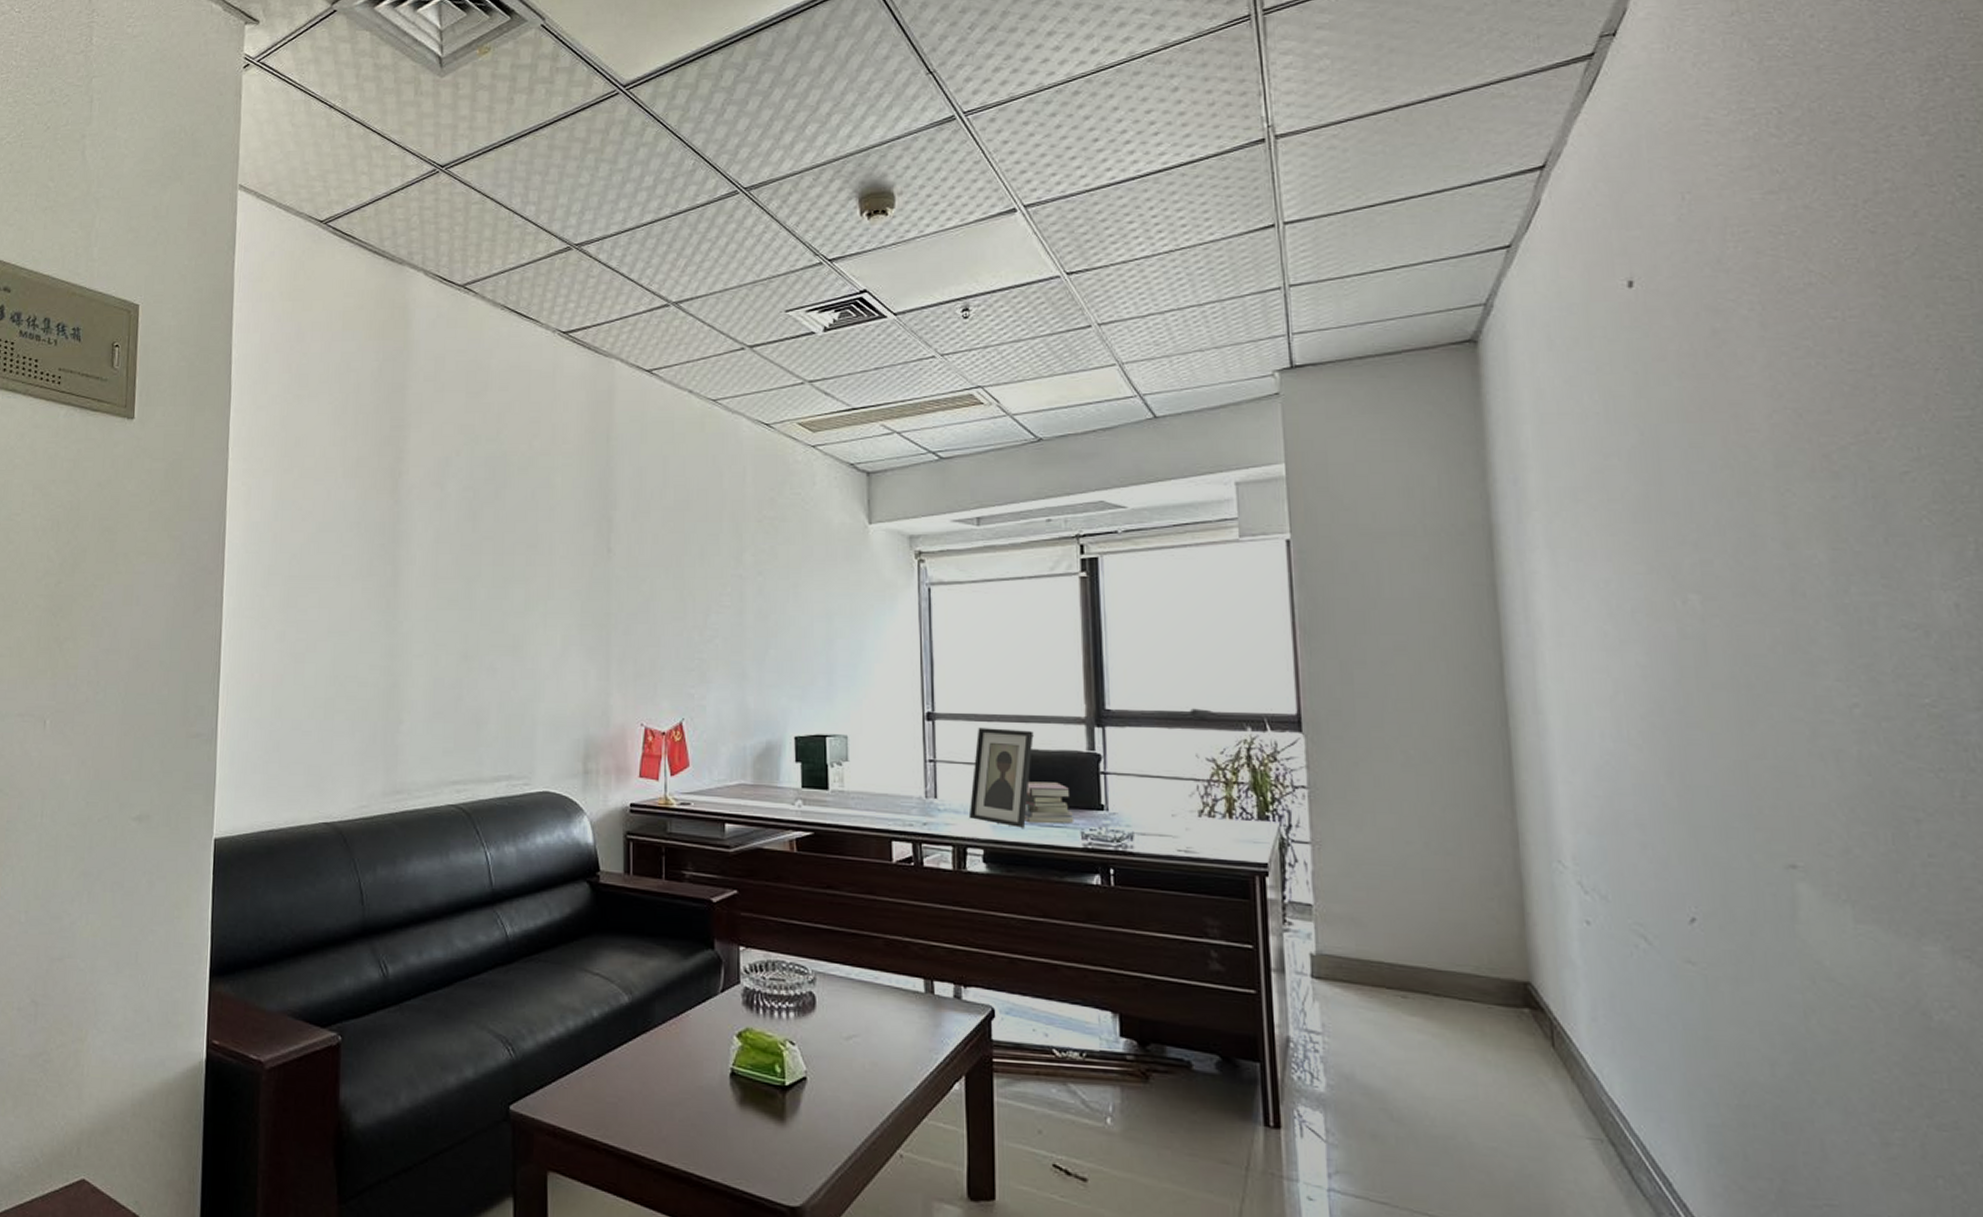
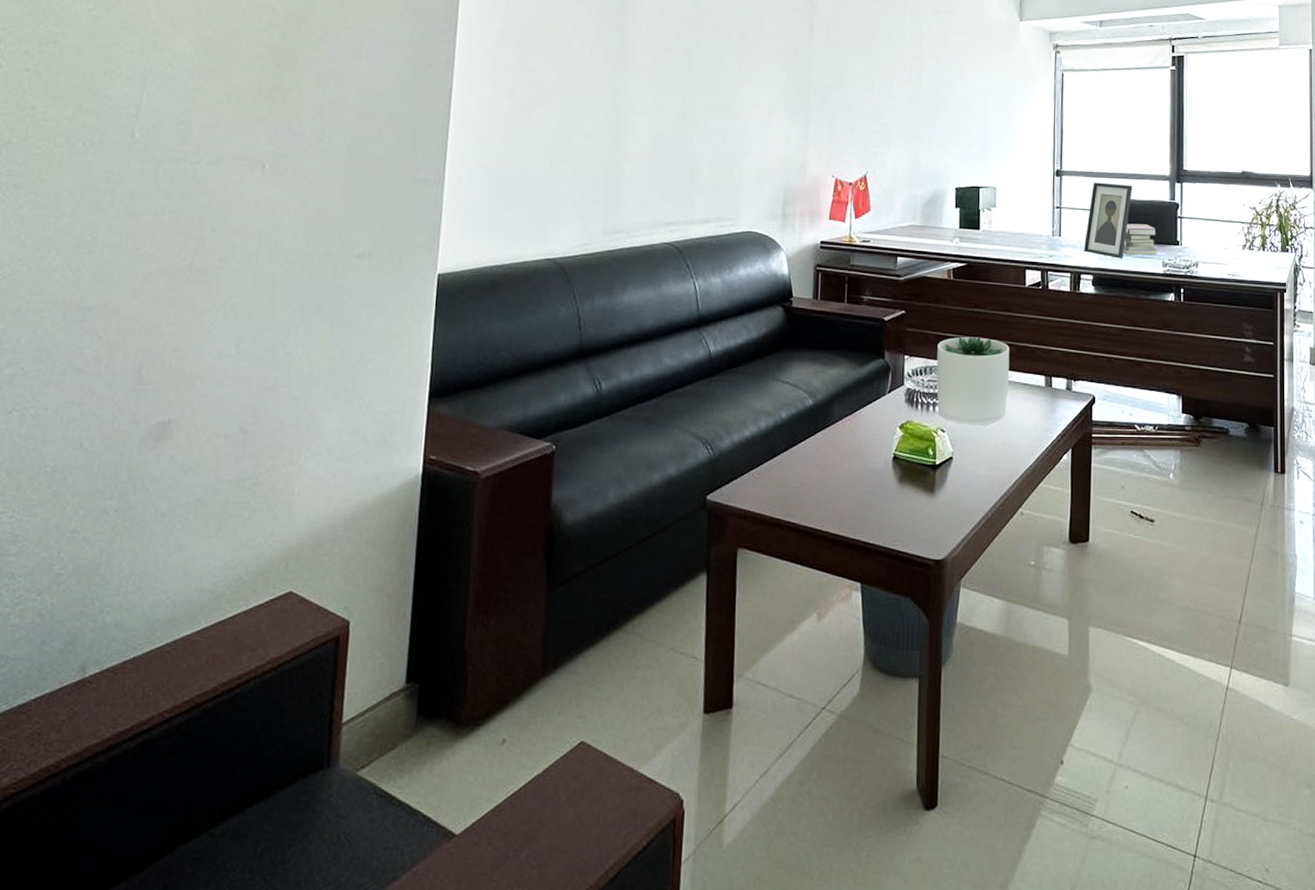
planter: none [780,924,876,1039] -> present [936,336,1010,425]

